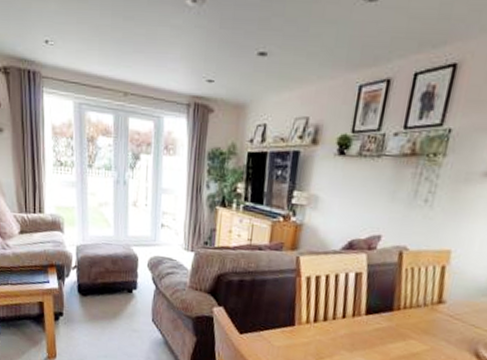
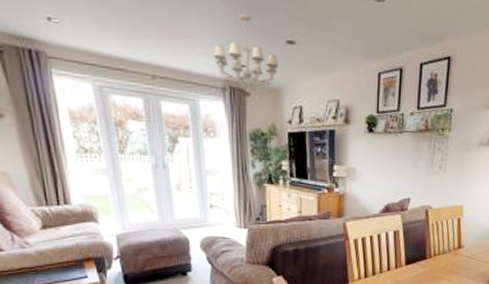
chandelier: none [182,26,247,109] -> present [213,13,279,92]

